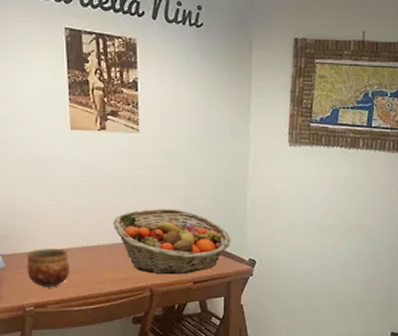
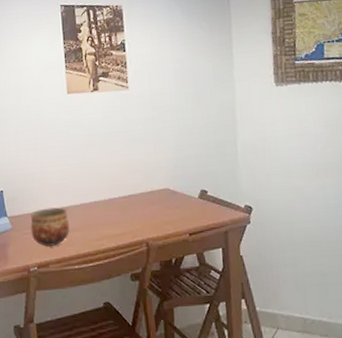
fruit basket: present [113,209,231,275] -> none [108,159,225,228]

